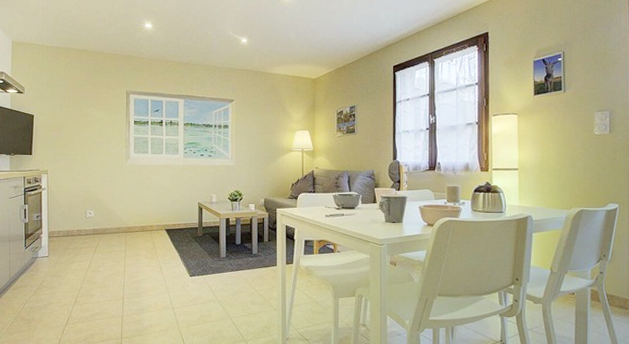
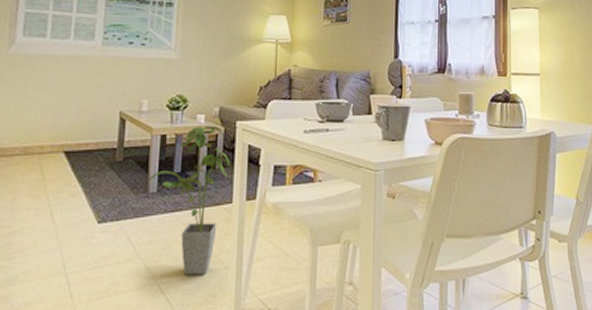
house plant: none [219,212,274,314] -> present [147,125,230,275]

